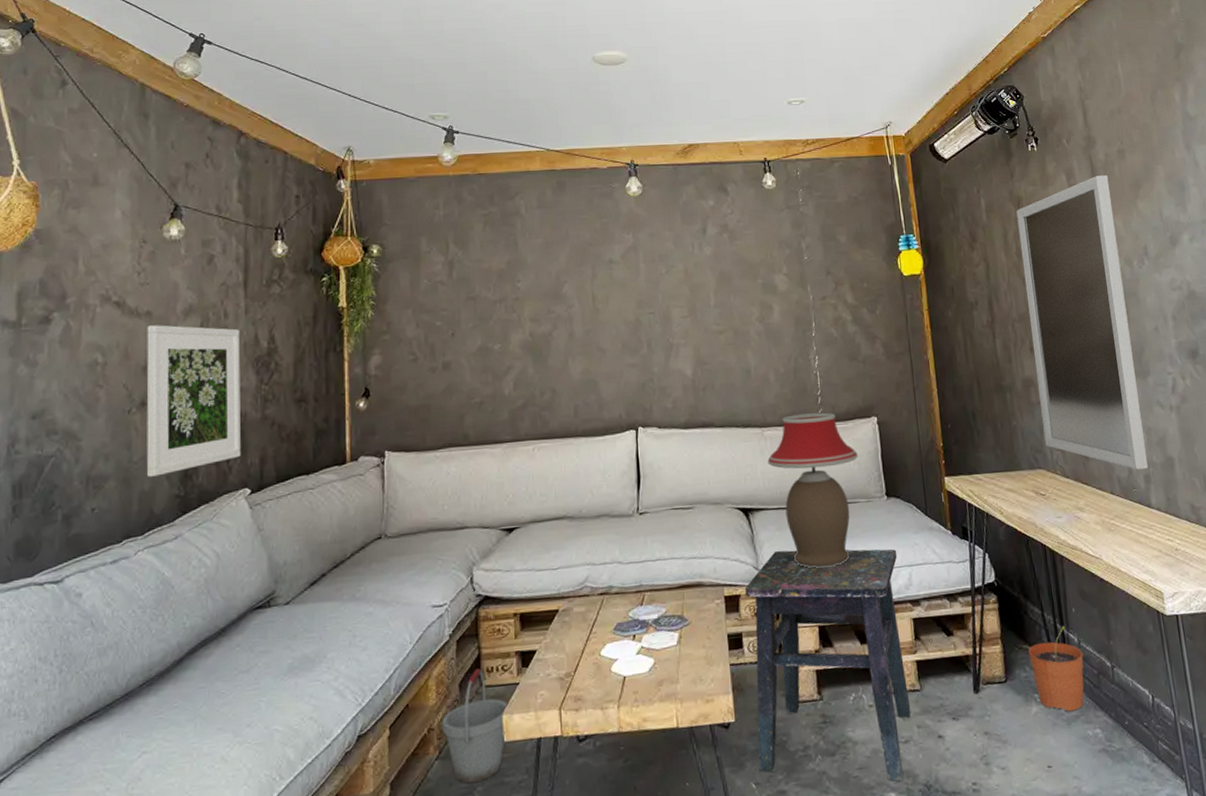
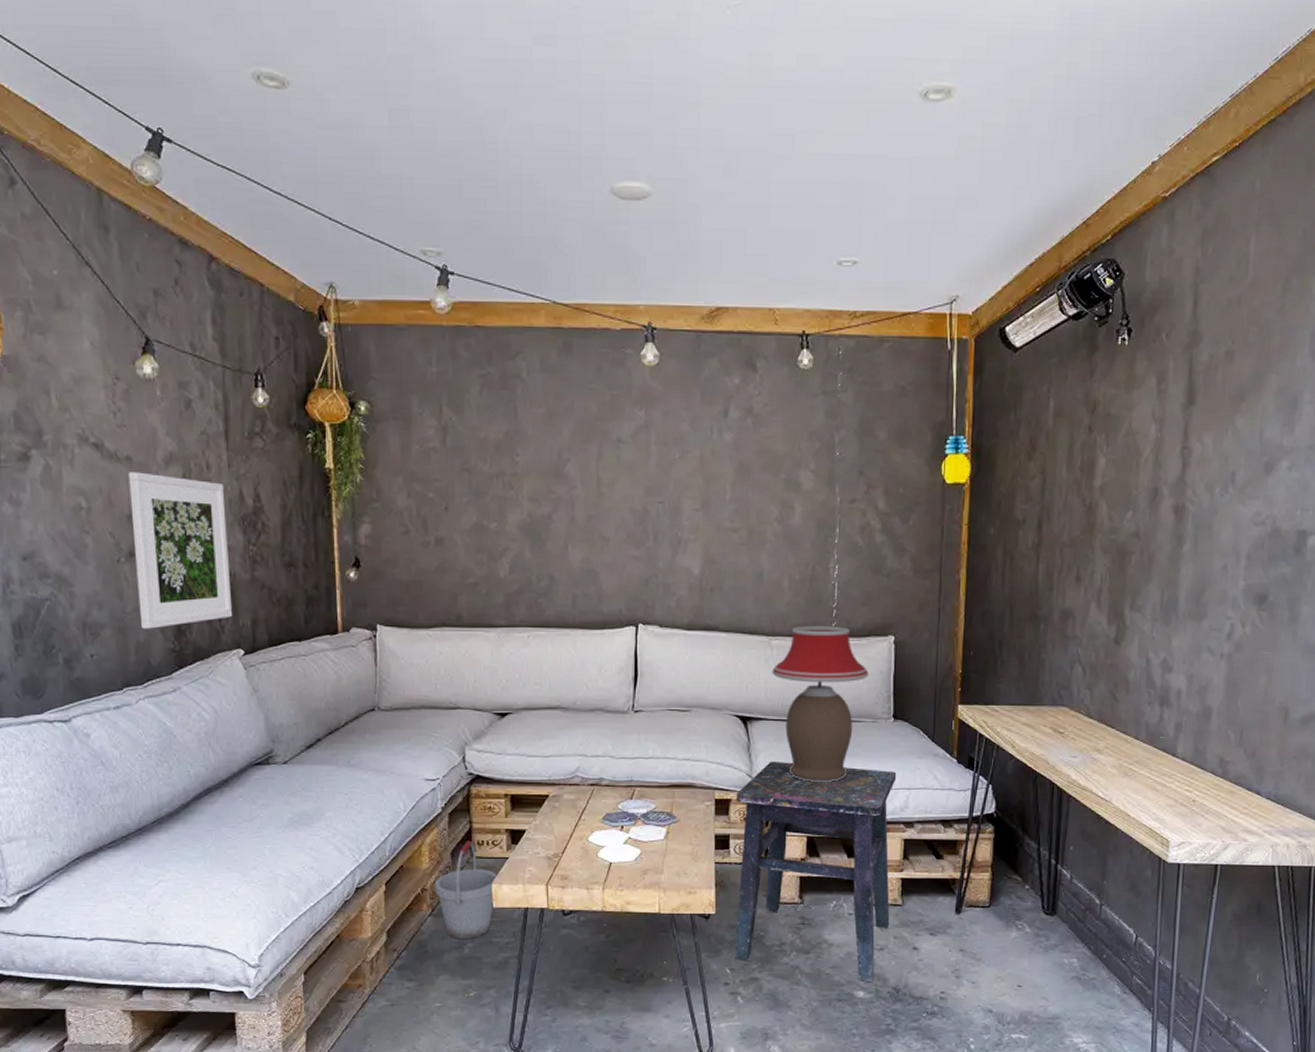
home mirror: present [1016,175,1149,470] -> none [1074,382,1208,717]
plant pot: present [1028,626,1084,712] -> none [1017,862,1073,940]

